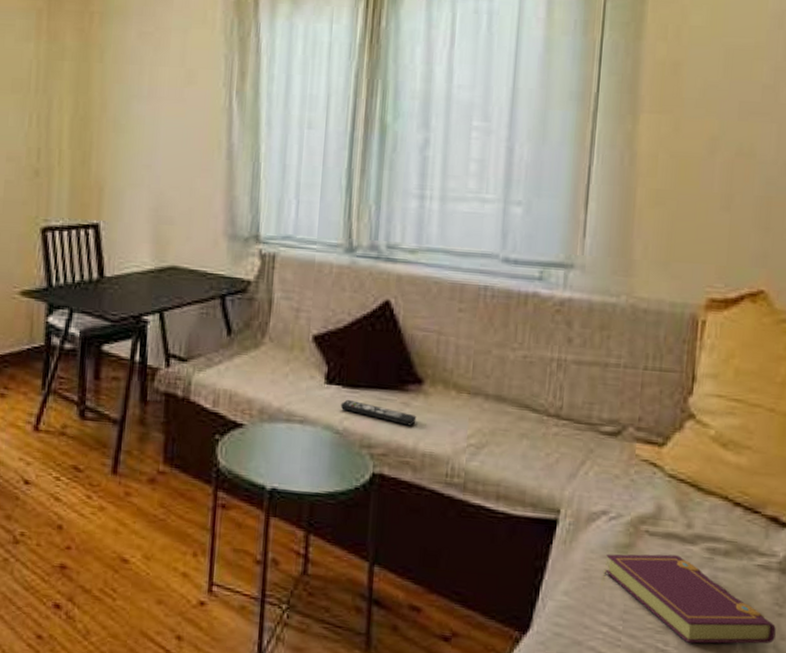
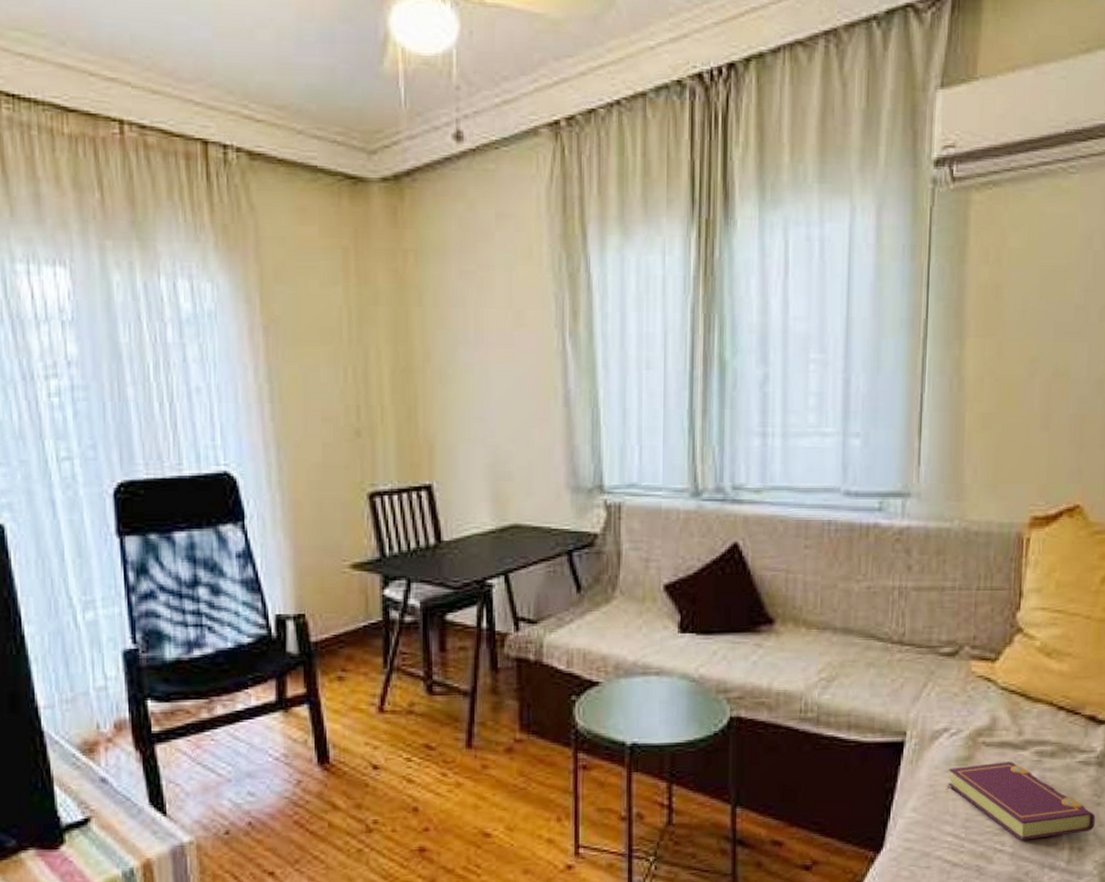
remote control: present [340,399,417,426] -> none [695,646,770,667]

